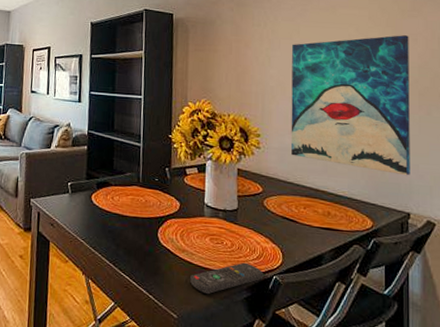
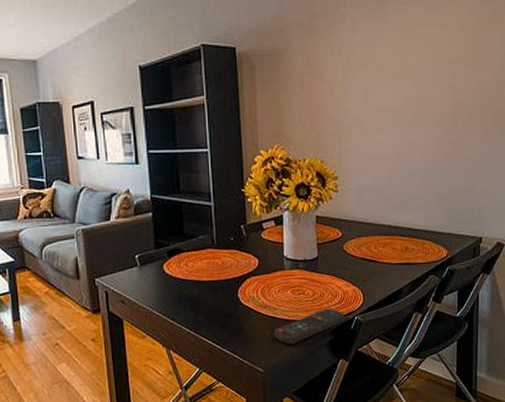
wall art: present [290,35,410,176] -> none [369,52,487,202]

